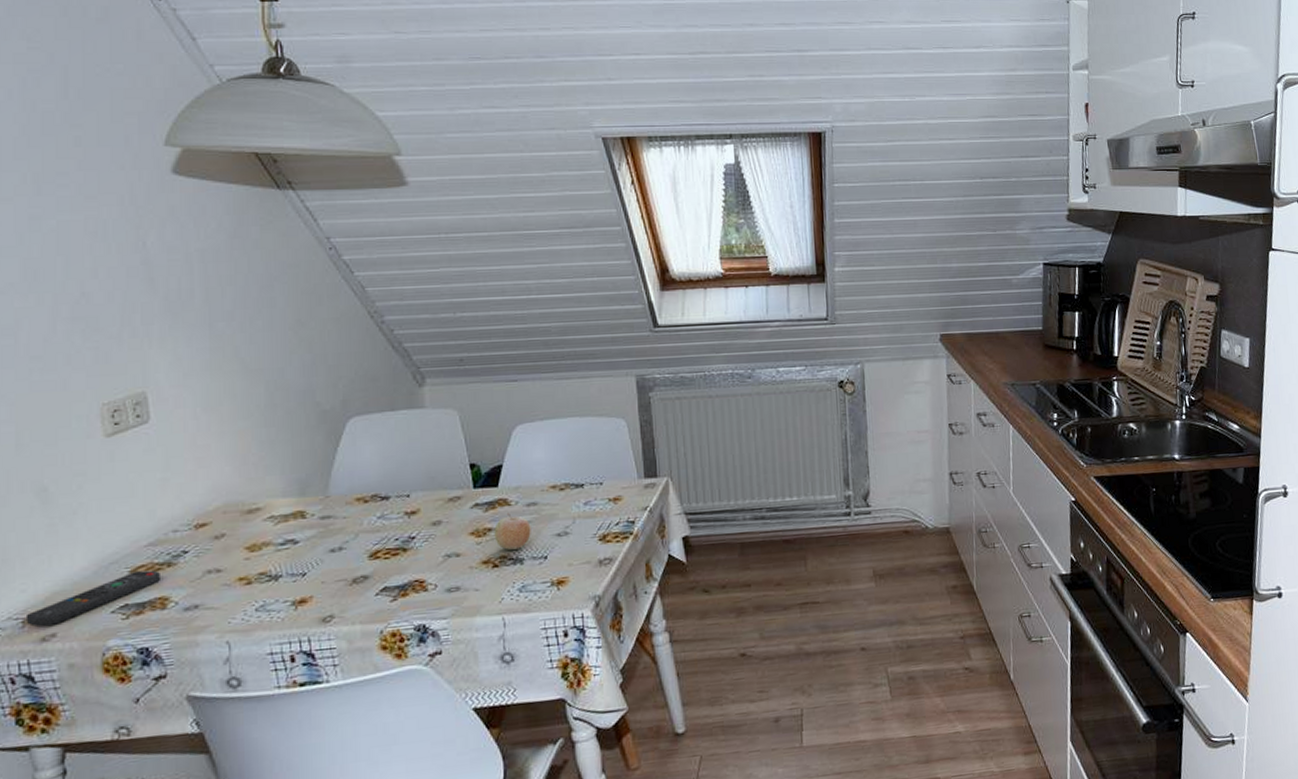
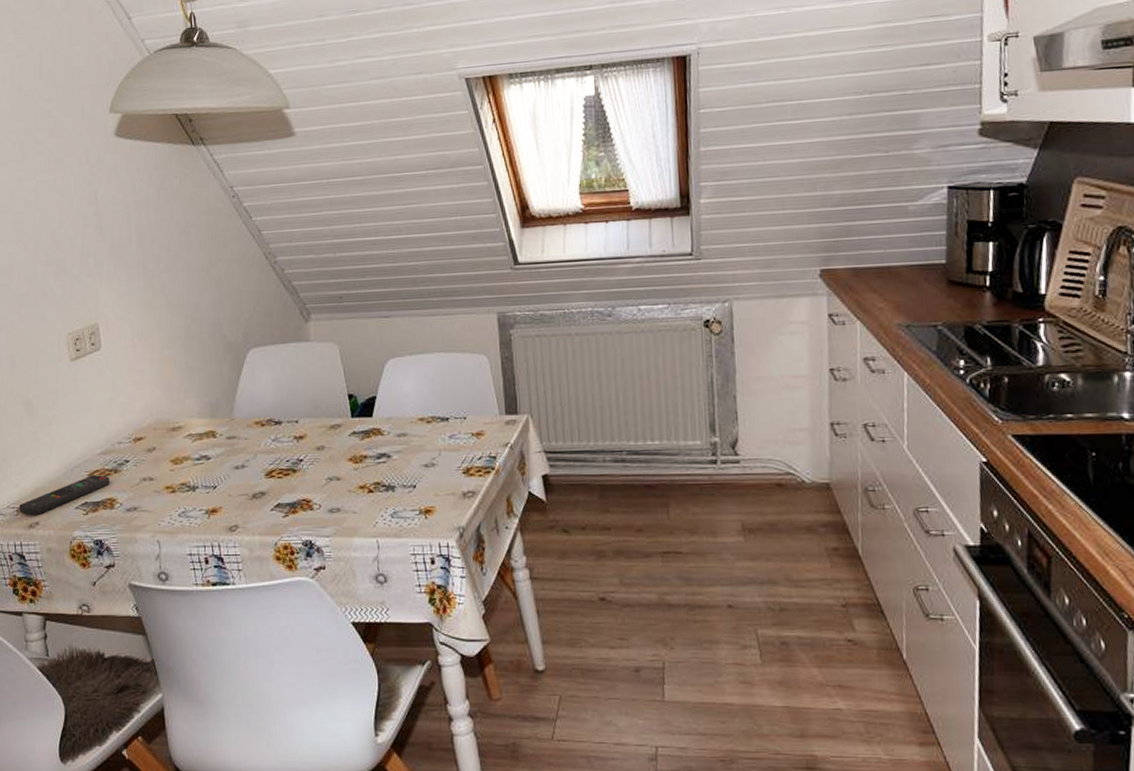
fruit: present [494,512,531,550] -> none [369,441,402,477]

